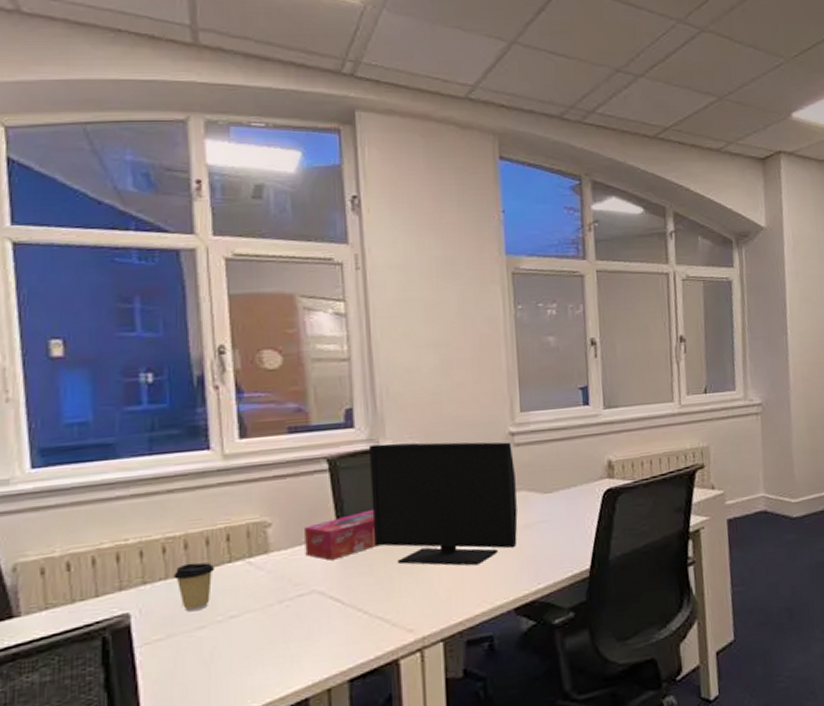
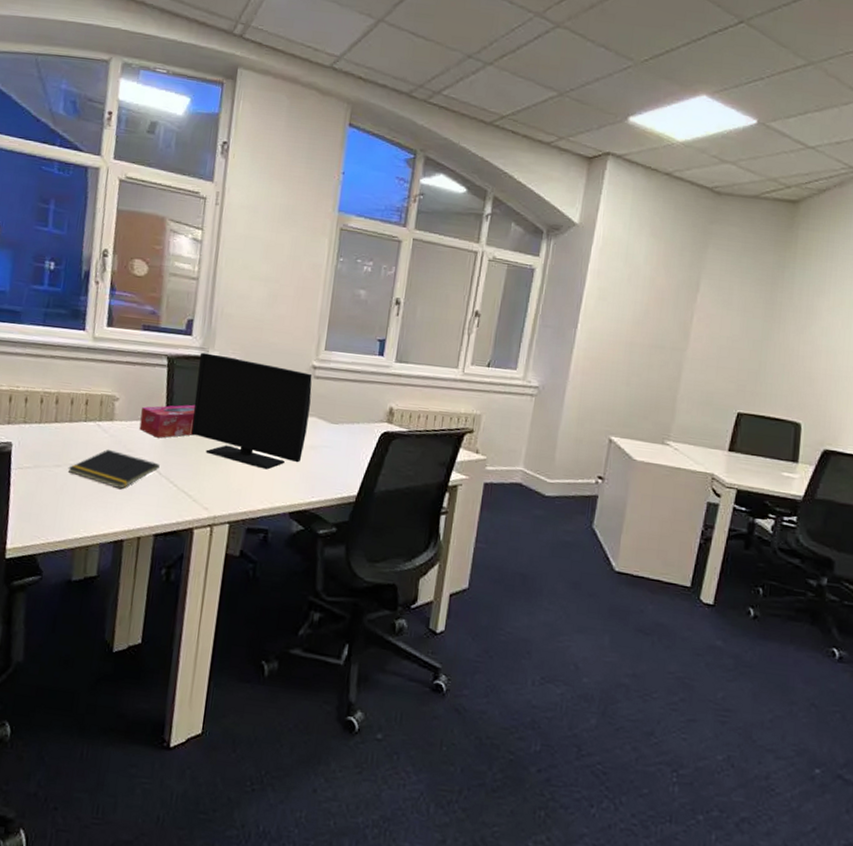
coffee cup: present [174,562,216,612] -> none [45,415,75,453]
notepad: none [216,589,341,635] -> present [68,450,160,489]

